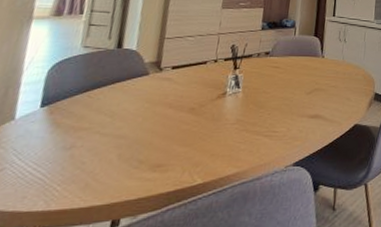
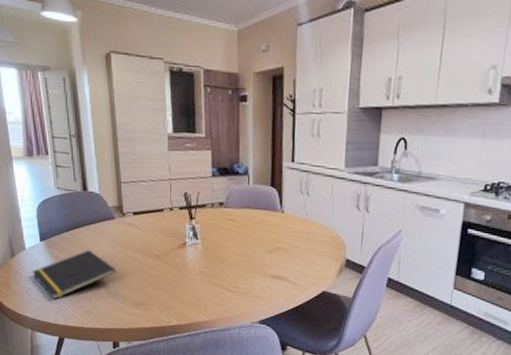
notepad: none [14,111,138,179] -> present [32,250,117,300]

